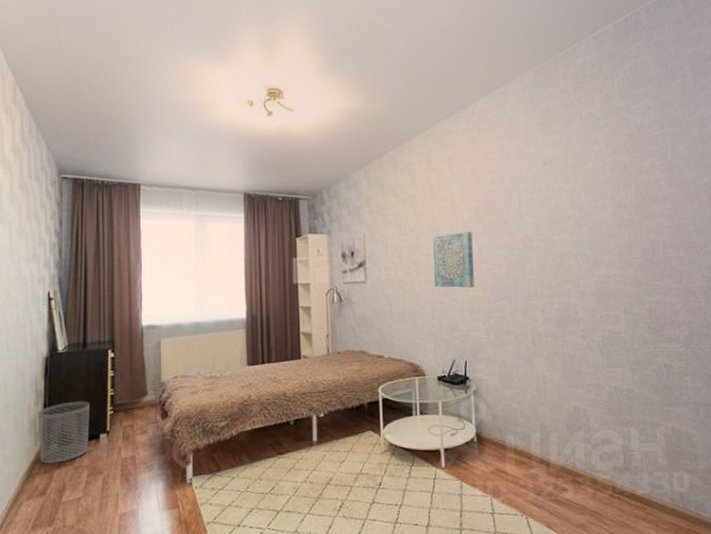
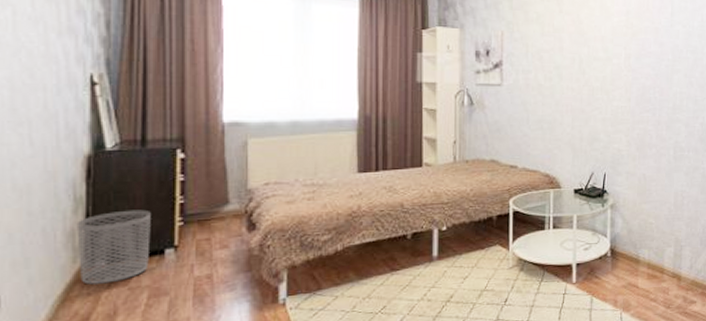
wall art: present [432,231,474,288] -> none [577,36,621,97]

